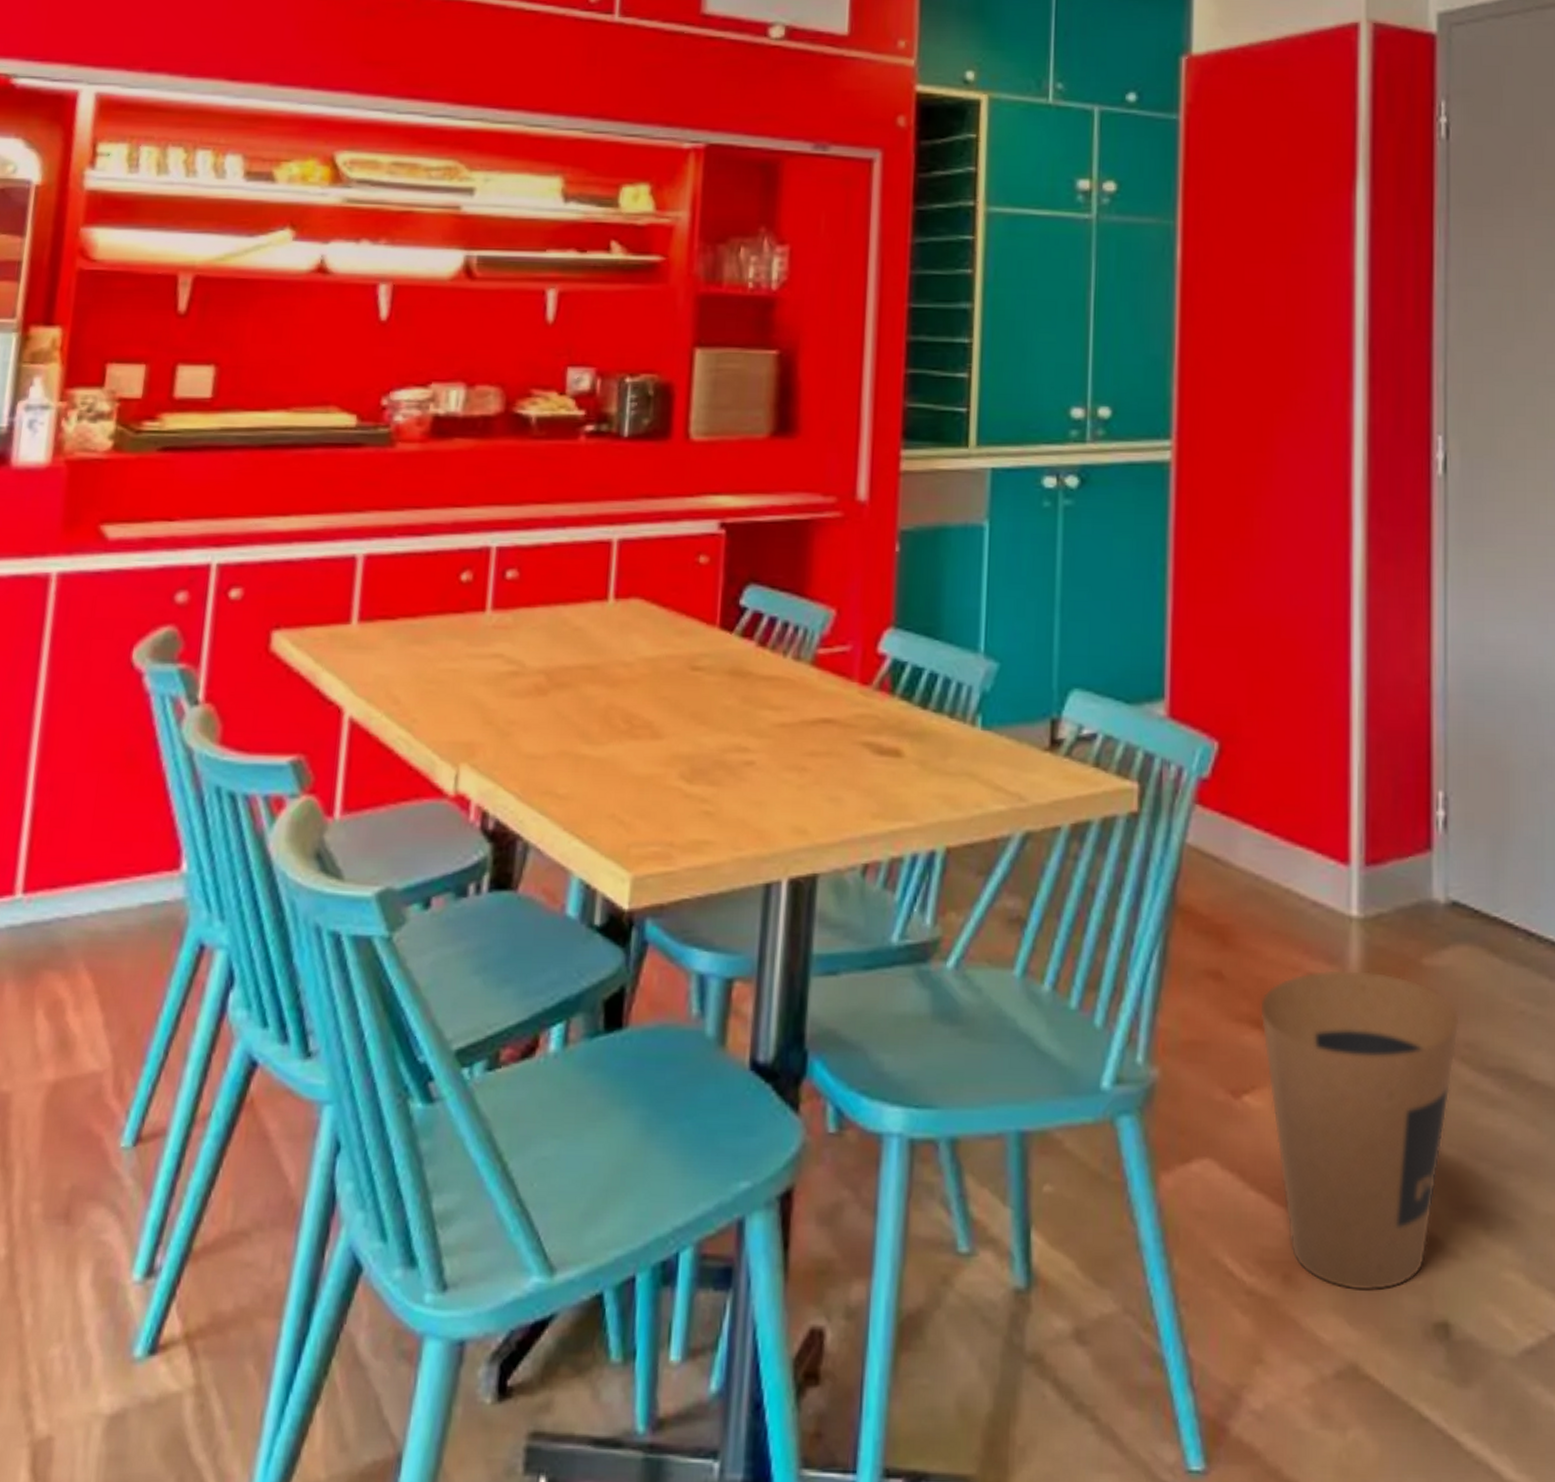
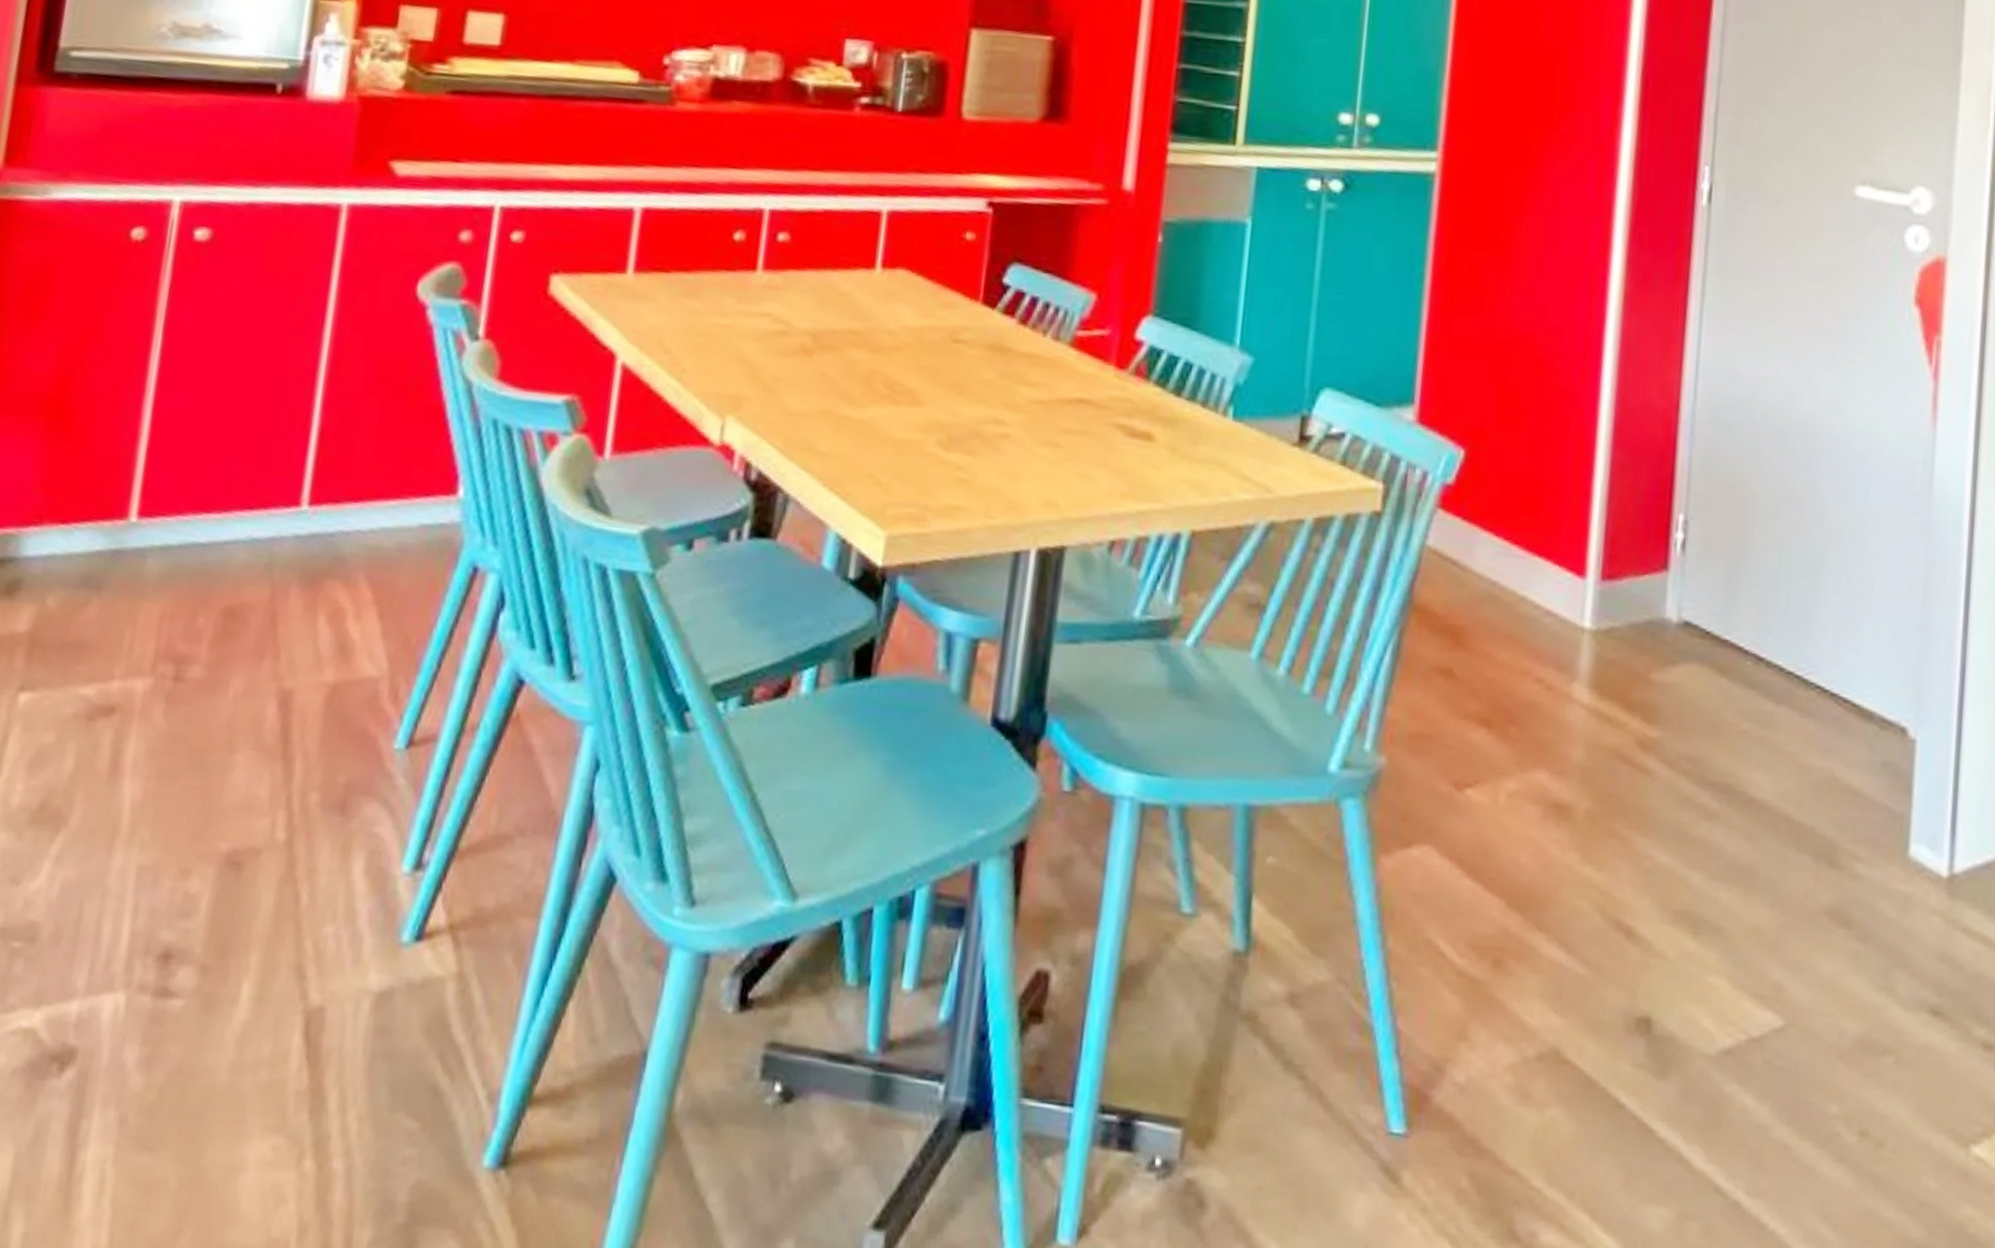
trash can: present [1259,969,1460,1292] -> none [1487,676,1684,983]

